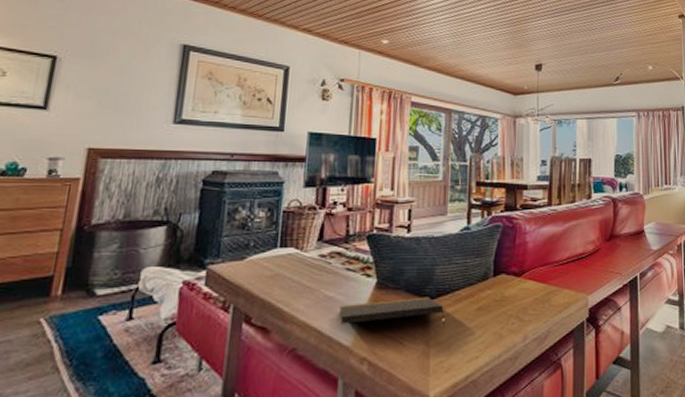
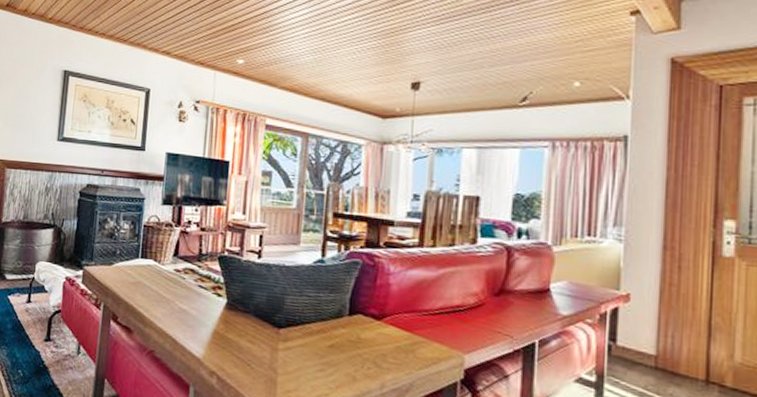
notepad: present [338,297,445,326] -> none [191,319,294,356]

